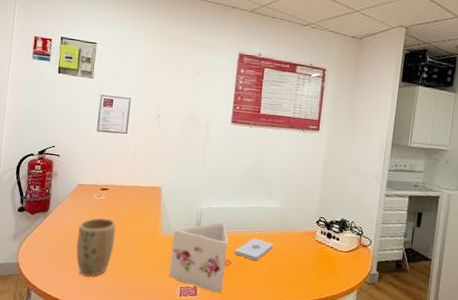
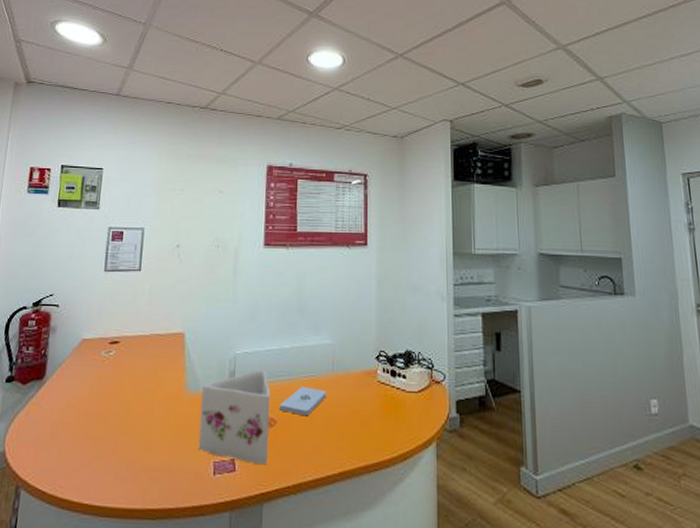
plant pot: present [76,217,116,277] -> none [79,379,130,461]

